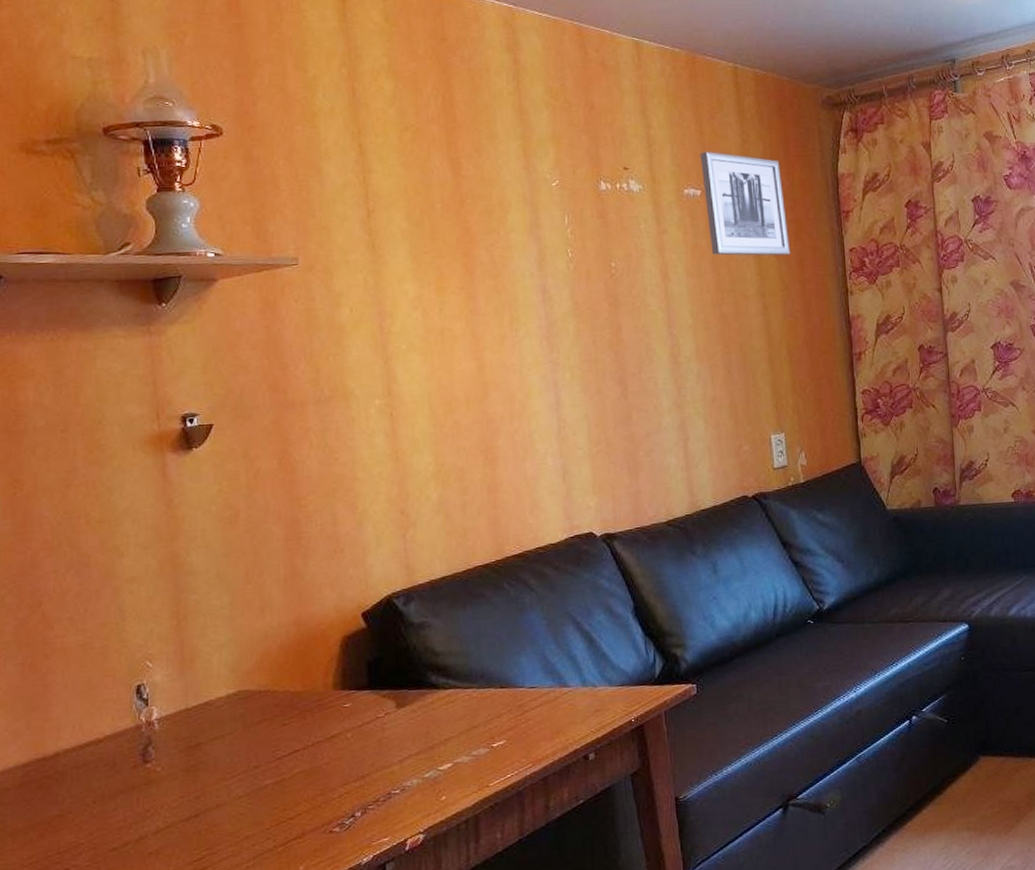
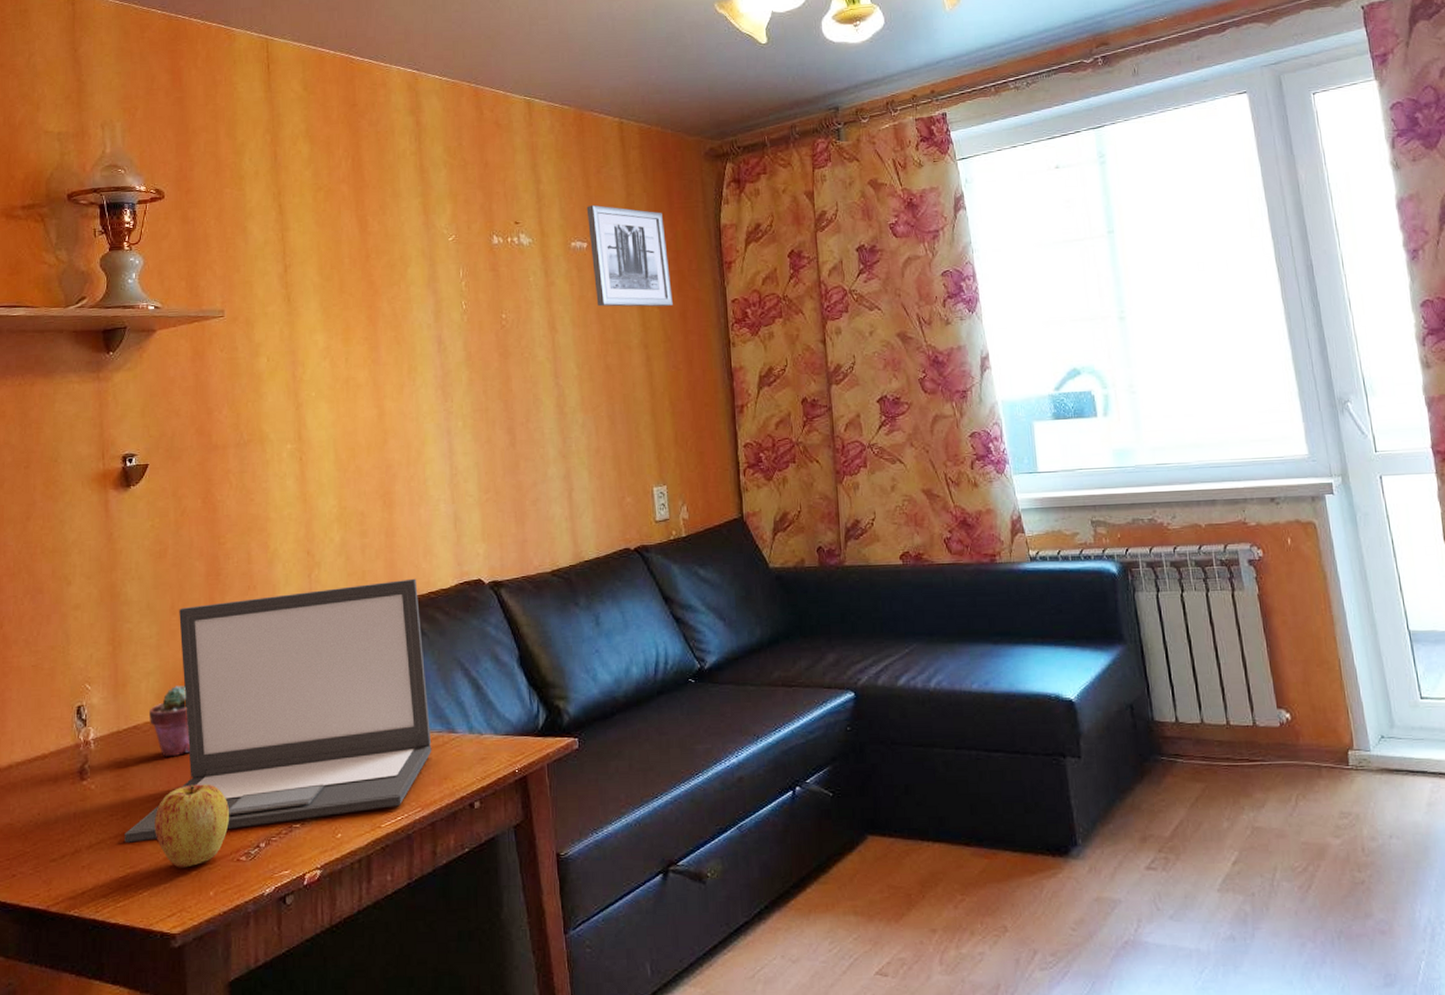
laptop: none [198,534,543,824] -> present [125,578,432,843]
potted succulent: none [223,656,272,732] -> present [150,685,190,756]
apple: none [233,756,320,845] -> present [155,784,230,868]

